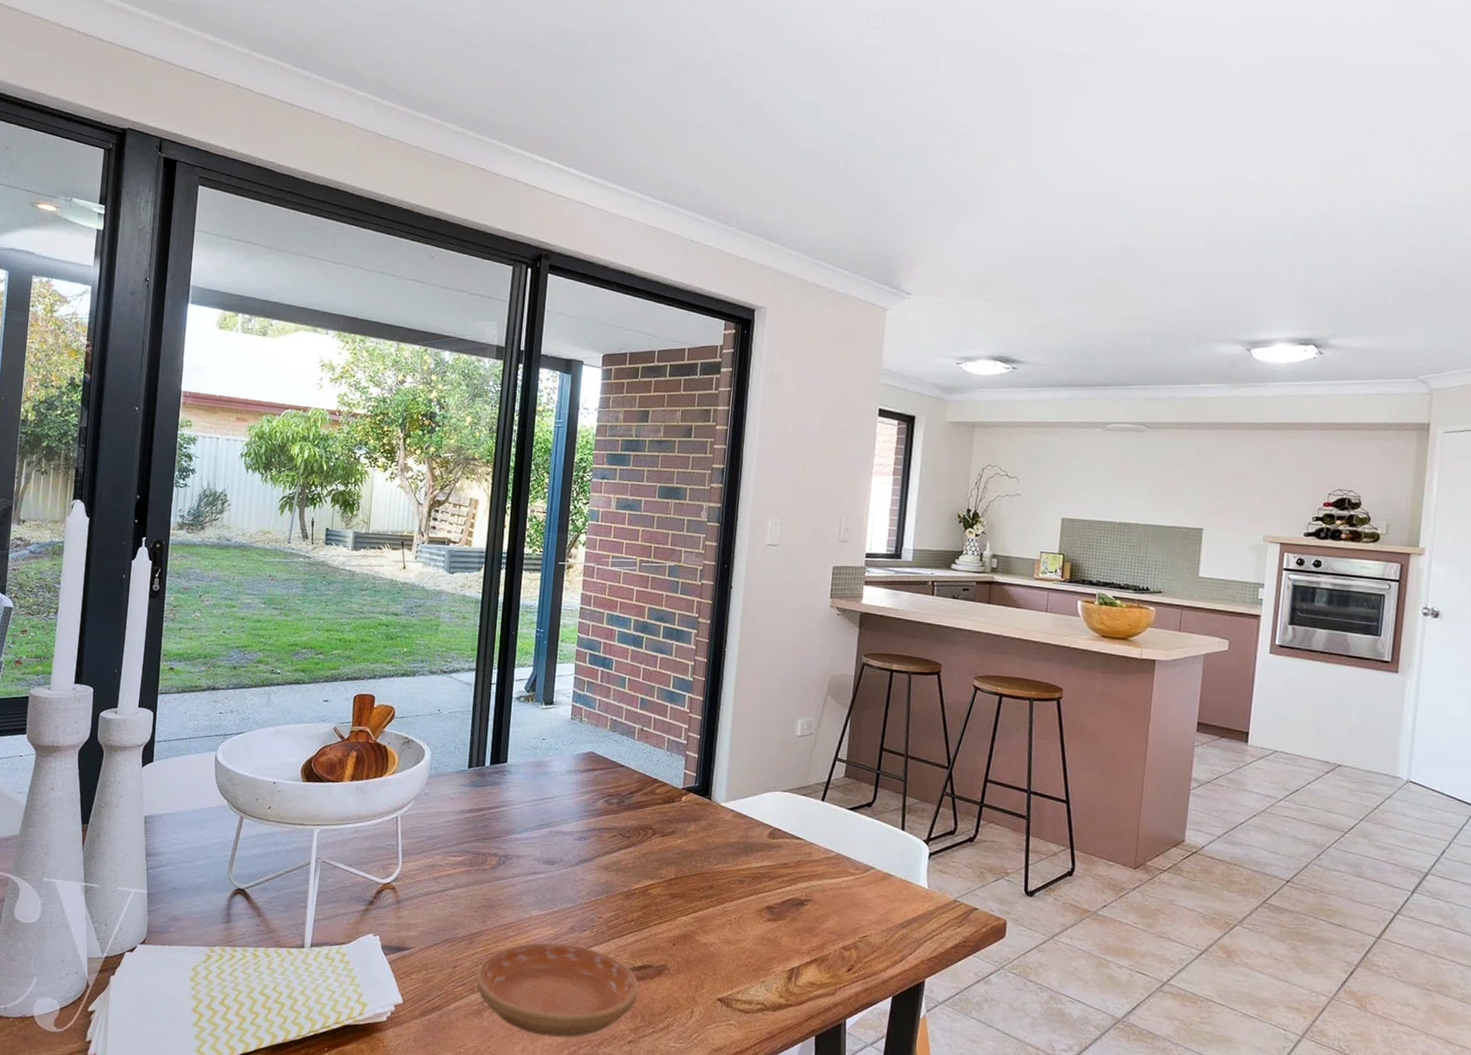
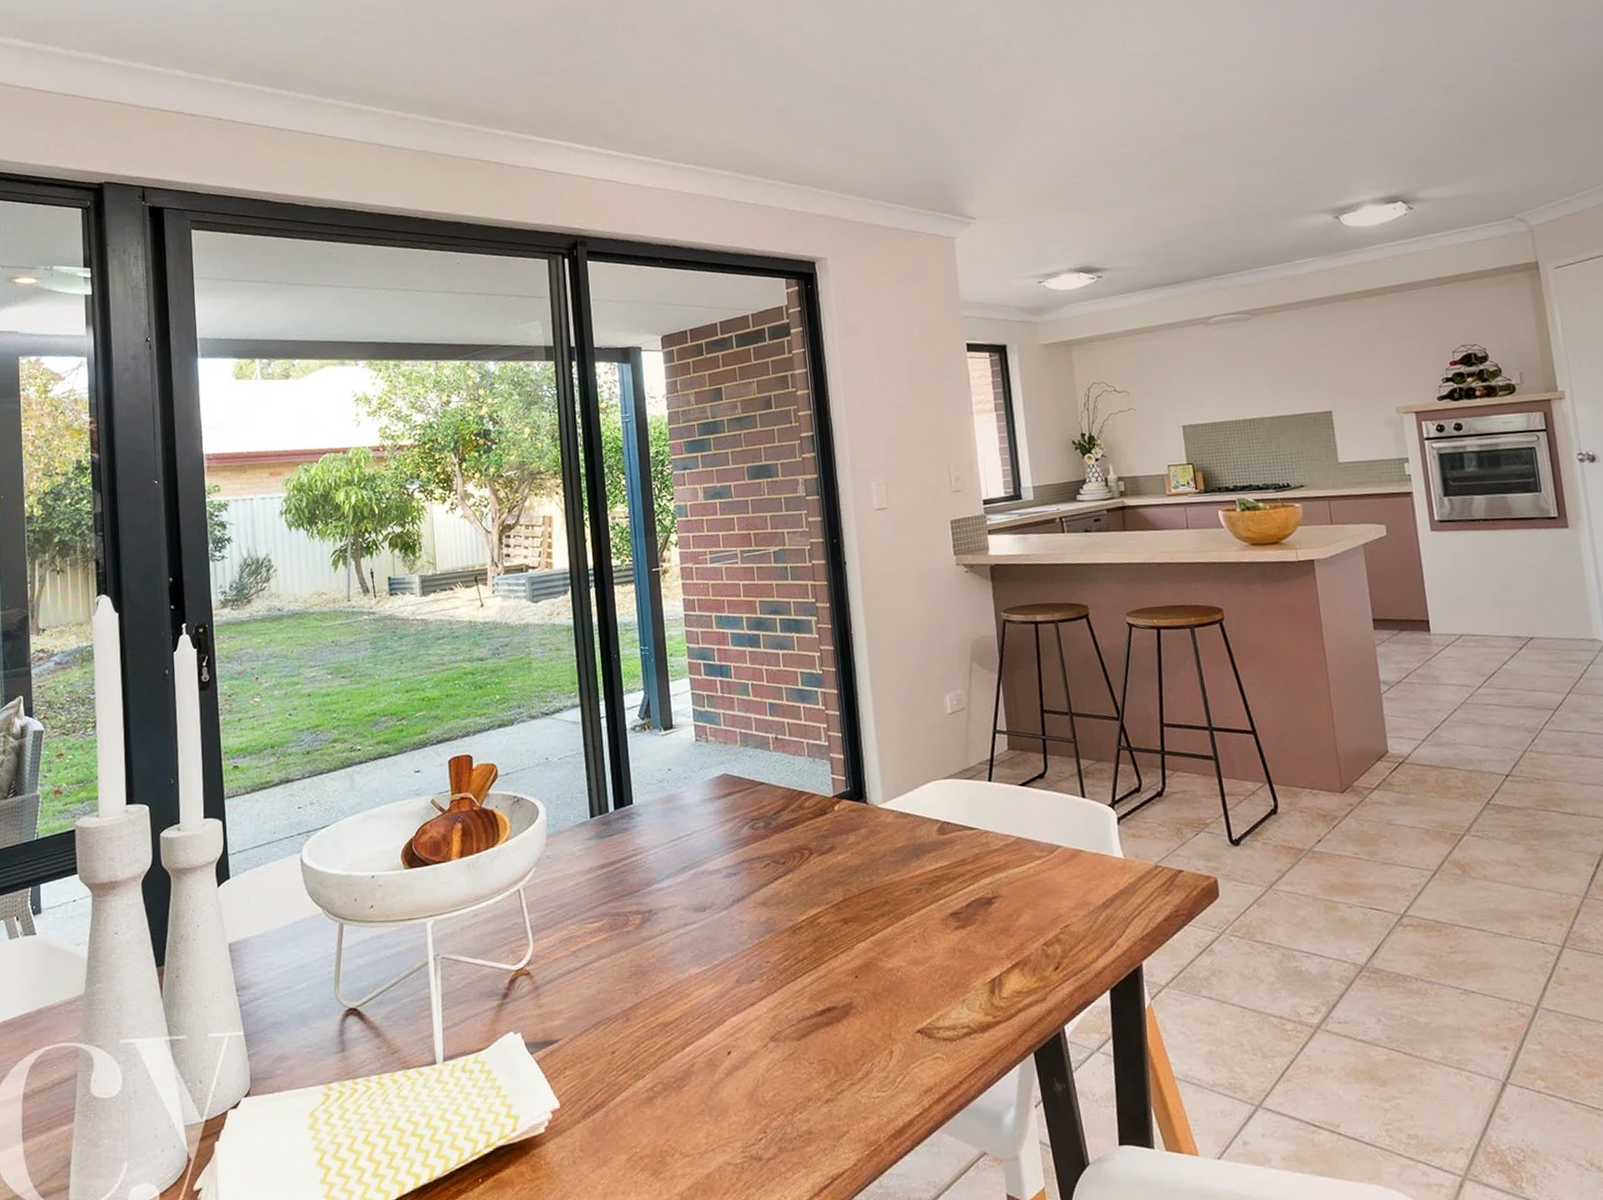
saucer: present [476,942,639,1038] -> none [640,999,826,1114]

